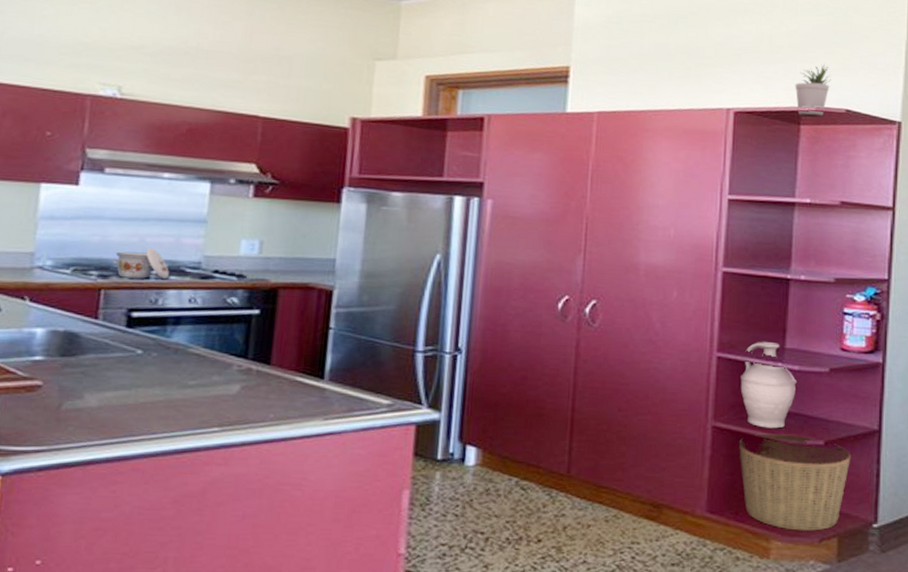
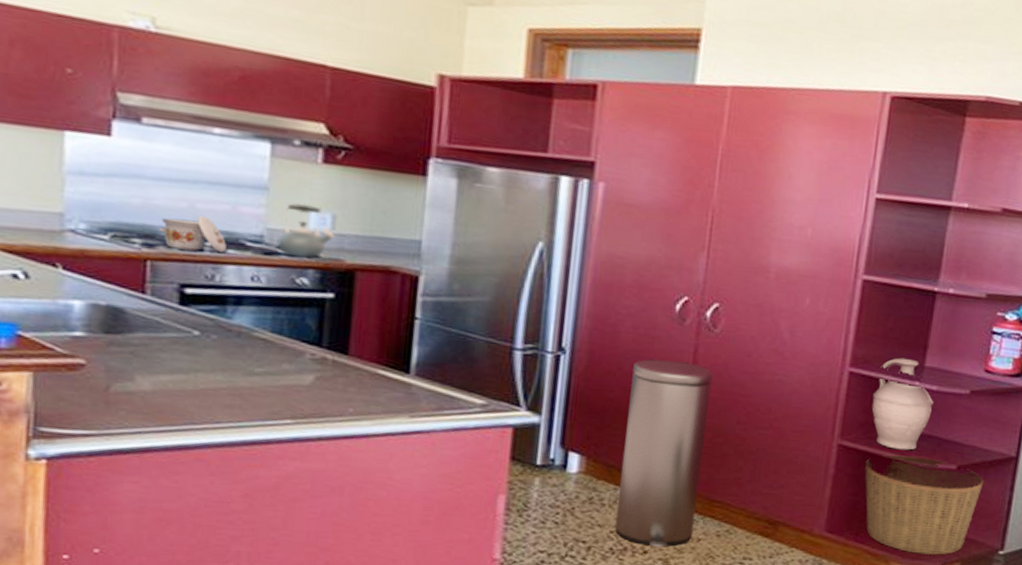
kettle: none [212,232,262,280] -> present [277,203,336,259]
pedal bin: none [510,354,594,537] -> present [614,359,713,549]
potted plant: present [795,63,831,117] -> none [964,44,1007,109]

